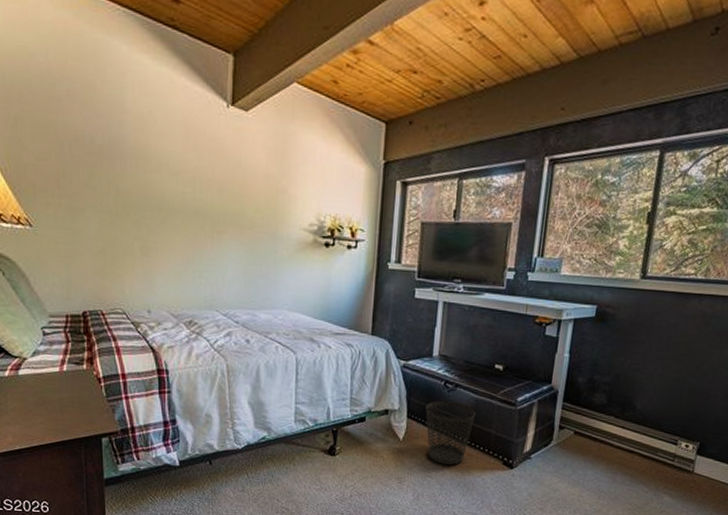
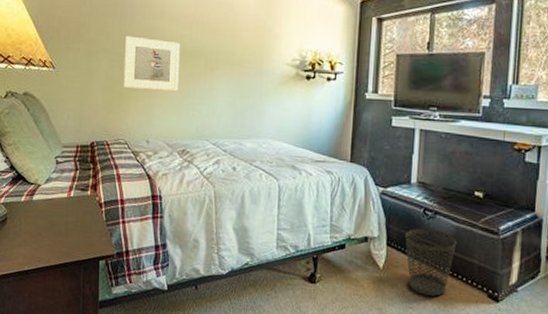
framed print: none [115,191,181,256] -> present [123,35,180,91]

